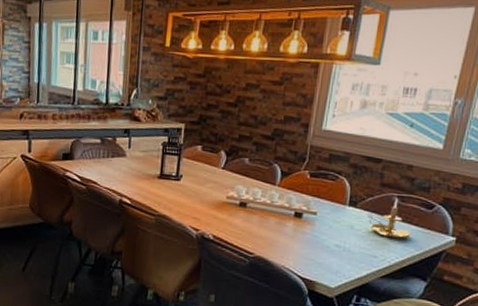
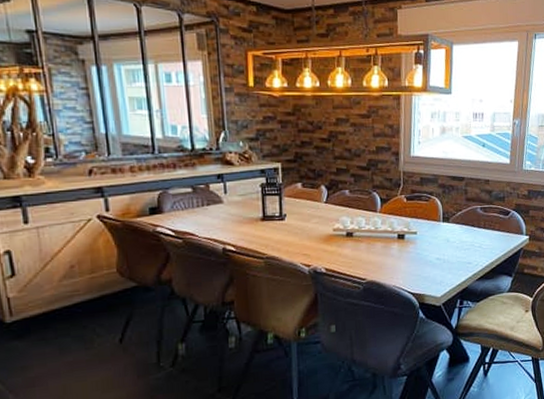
candle holder: present [367,198,411,239] -> none [459,209,495,245]

